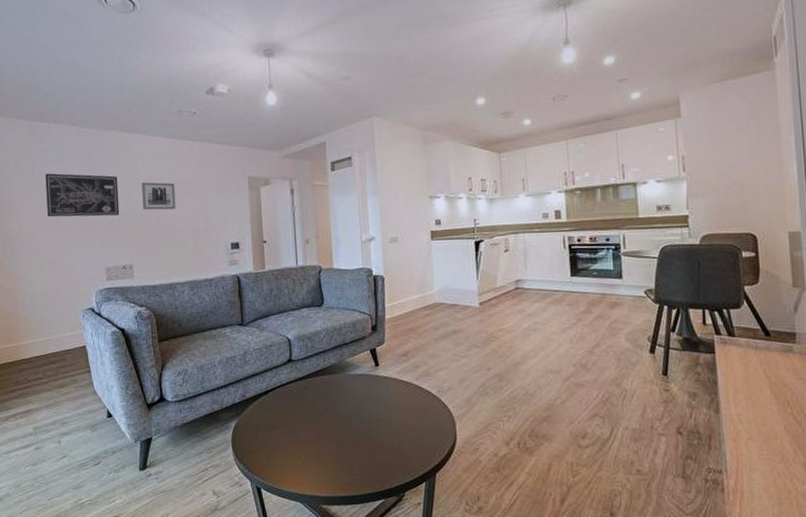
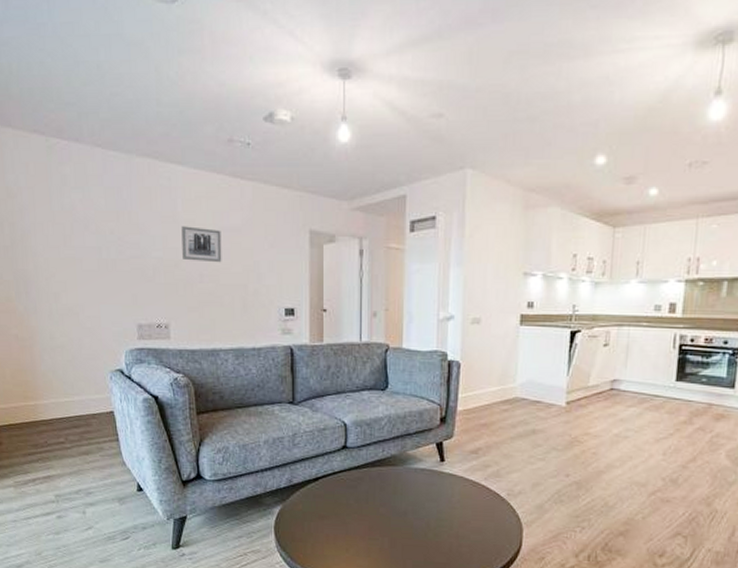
wall art: present [45,173,120,217] -> none [65,204,155,263]

